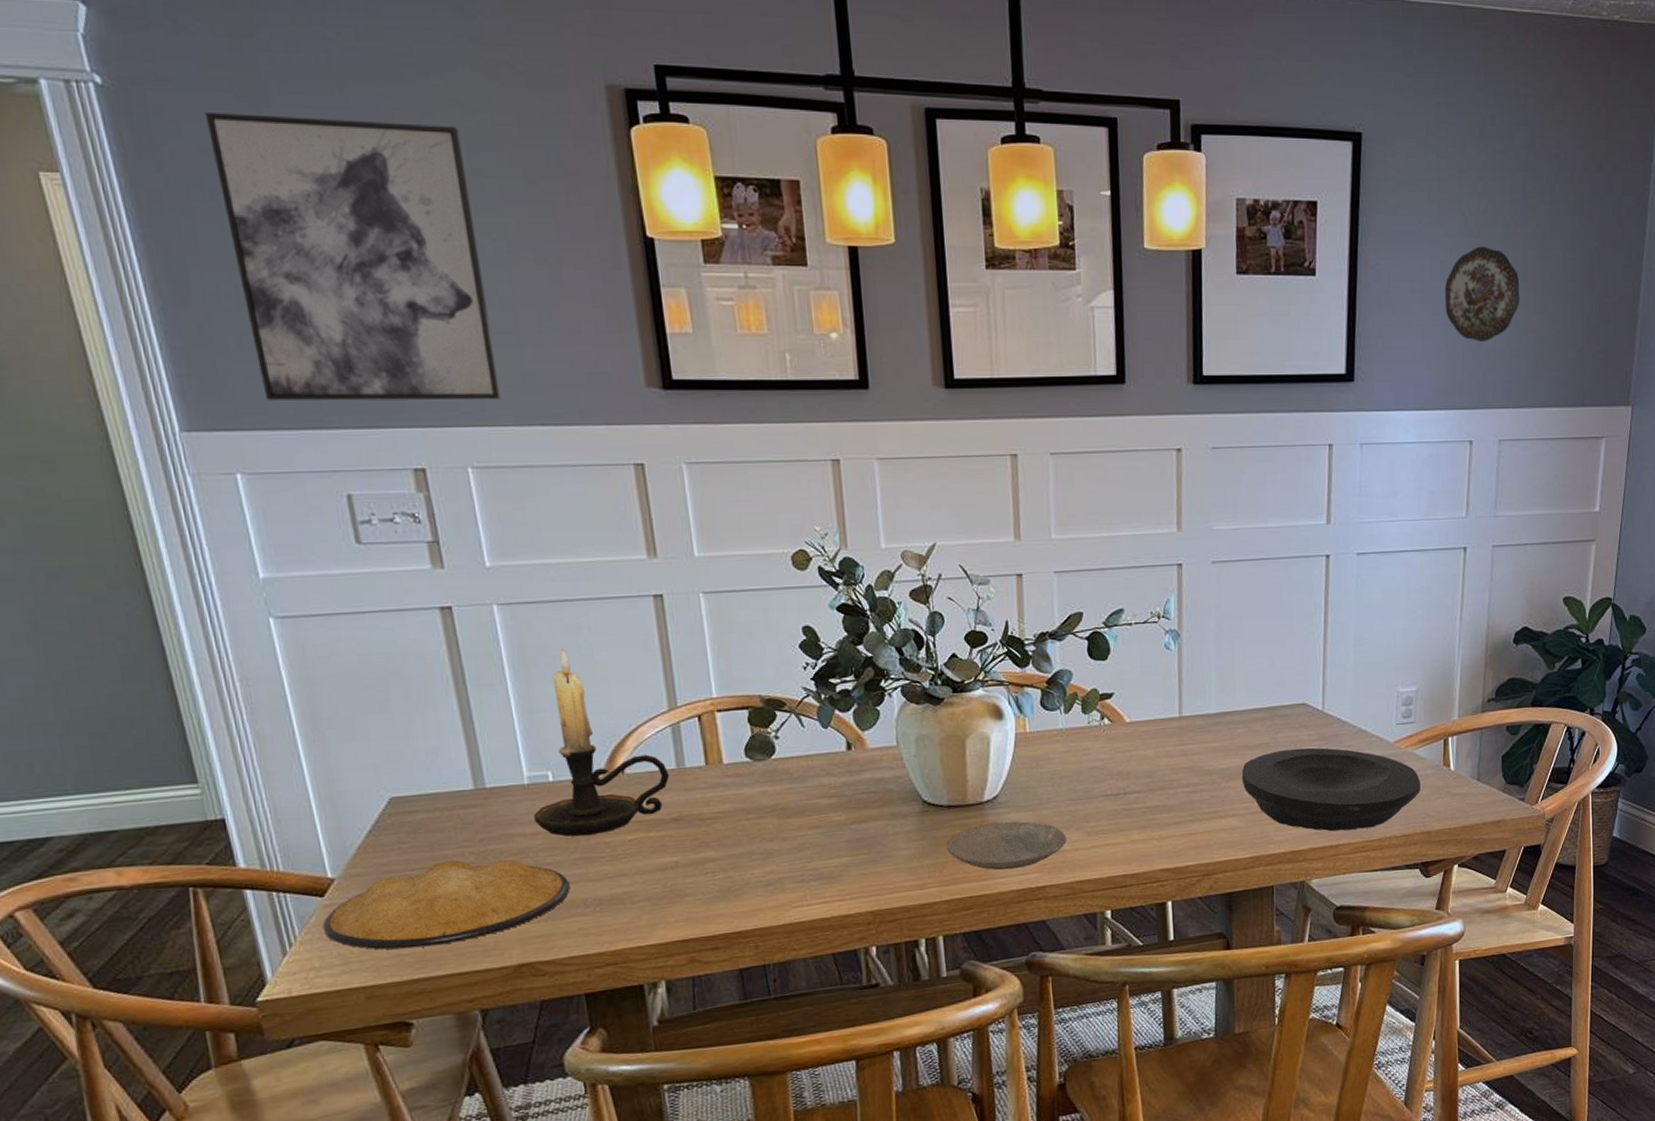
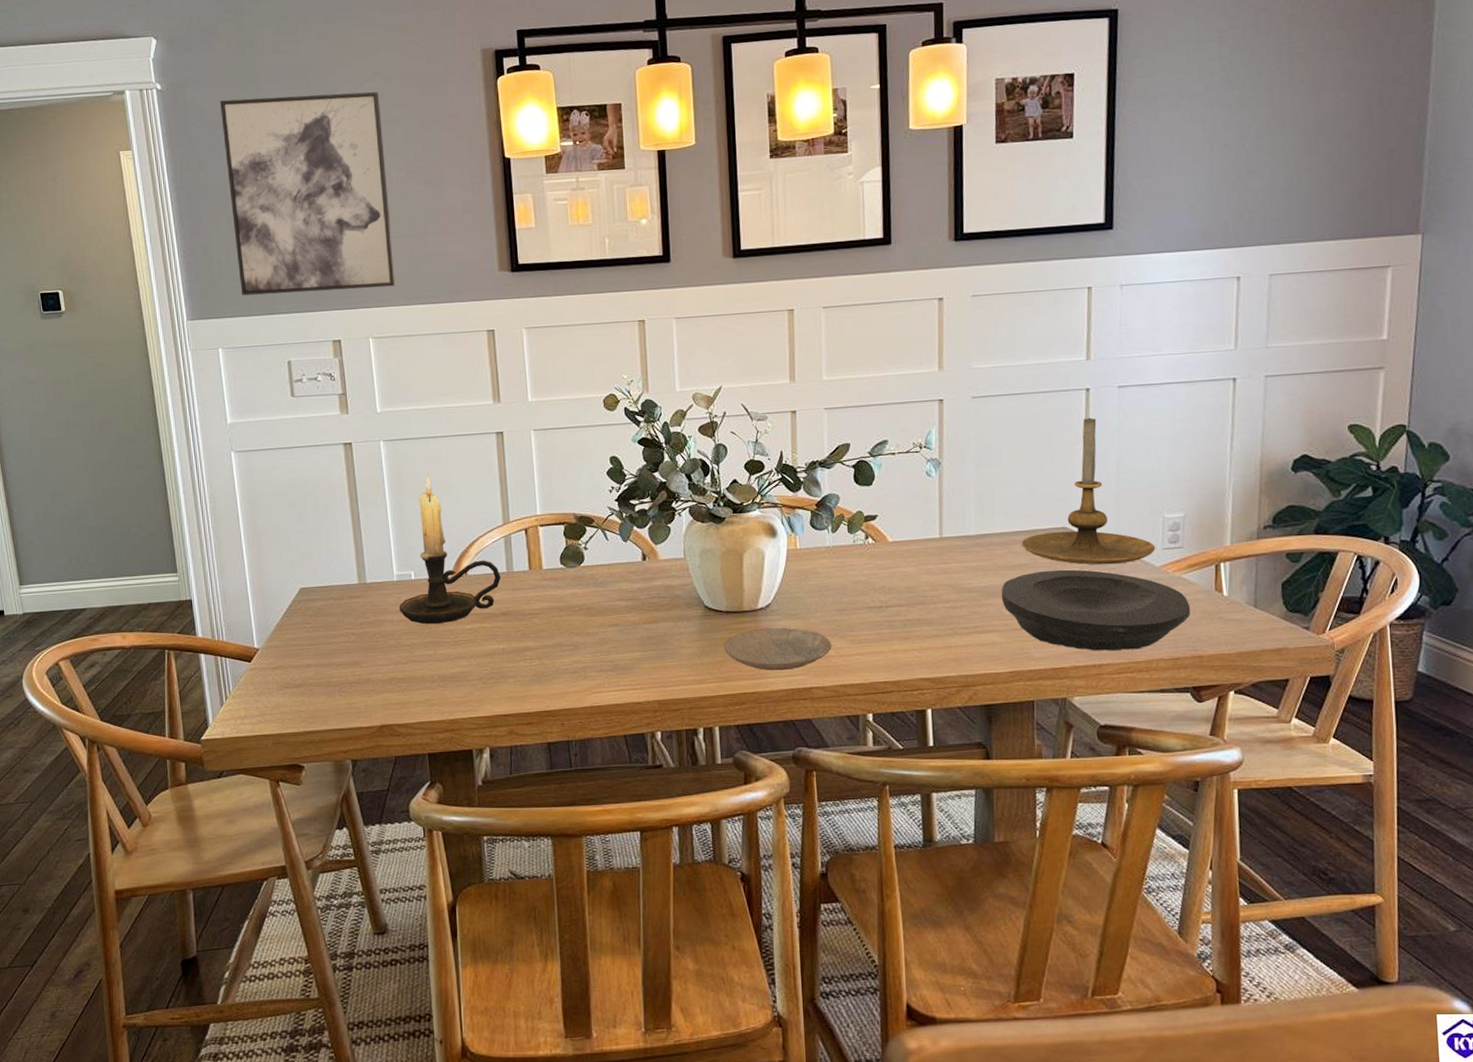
plate: present [322,860,570,950] -> none [248,639,422,707]
candle holder: none [1261,586,1390,743] -> present [1021,417,1156,565]
decorative plate: present [1444,246,1520,341] -> none [1206,96,1289,184]

